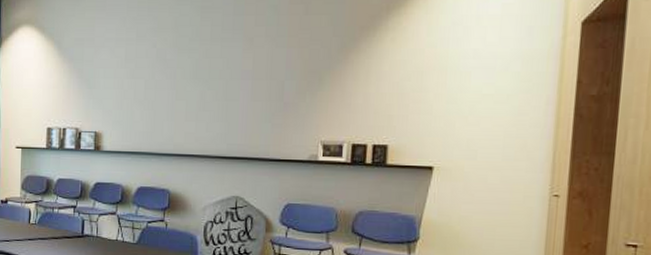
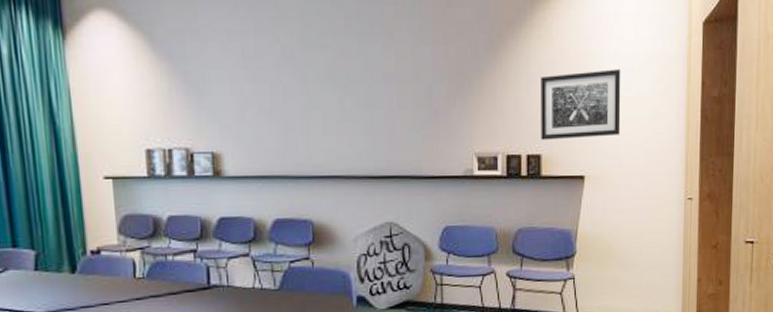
wall art: none [388,68,481,133] -> present [541,69,621,140]

